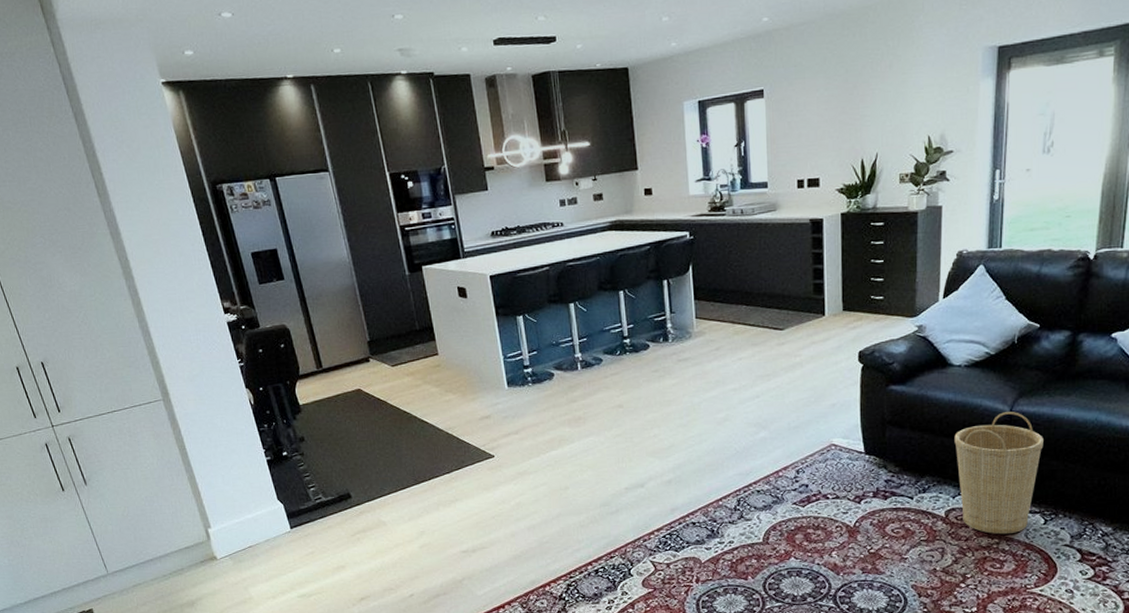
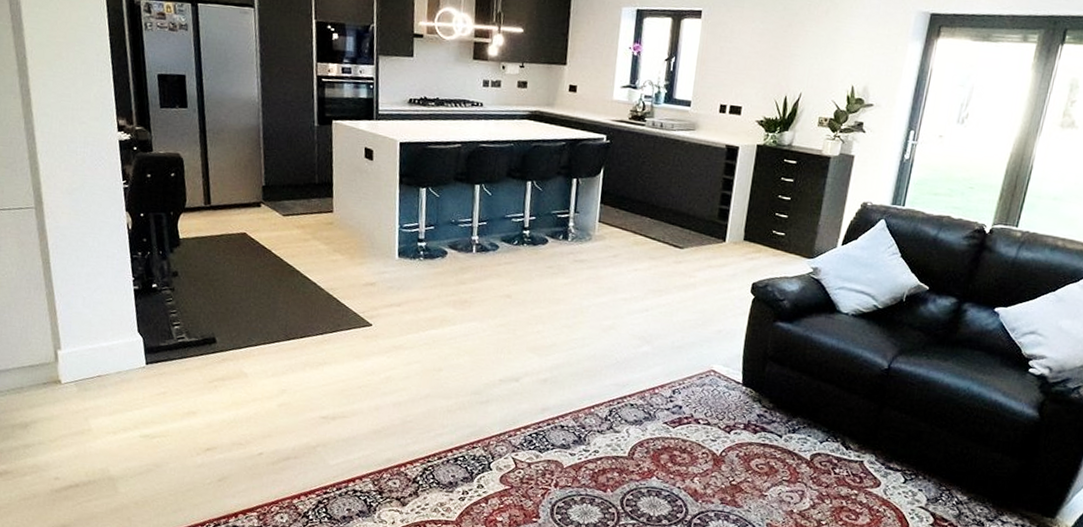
basket: present [954,412,1043,535] -> none [826,366,916,488]

